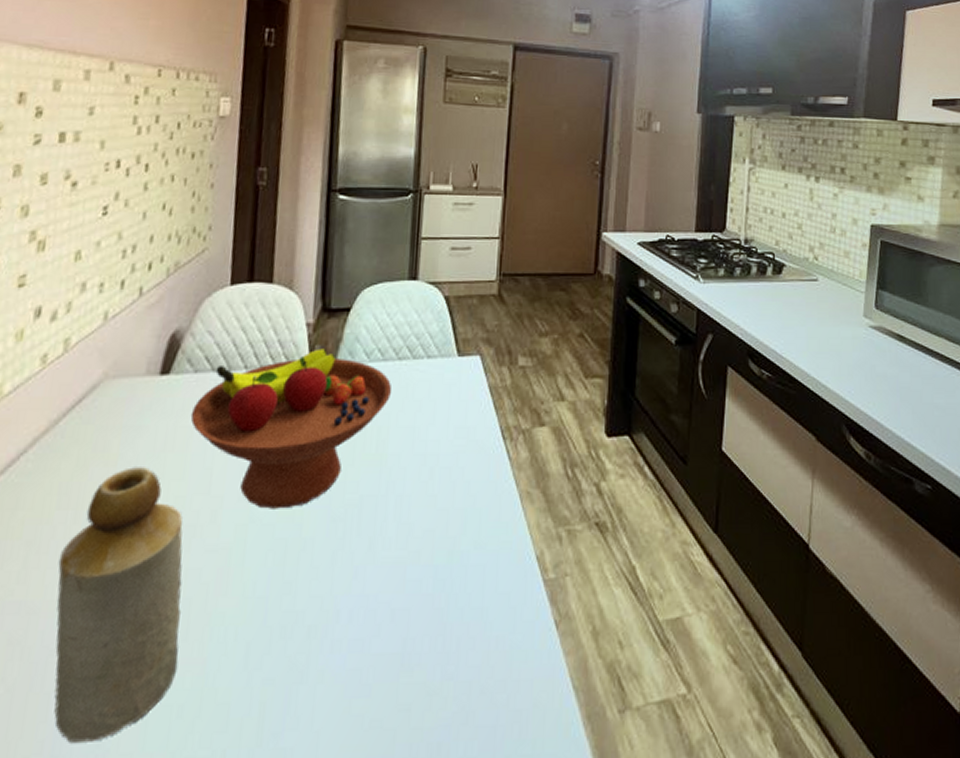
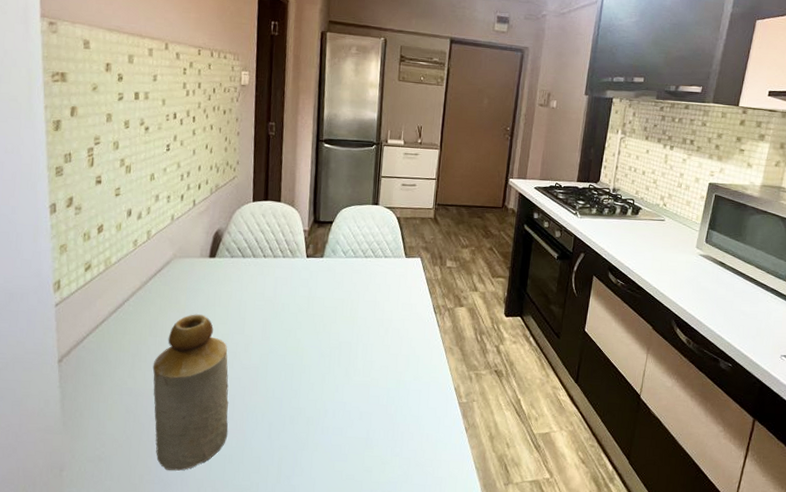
fruit bowl: present [190,348,392,509] -> none [230,247,361,347]

